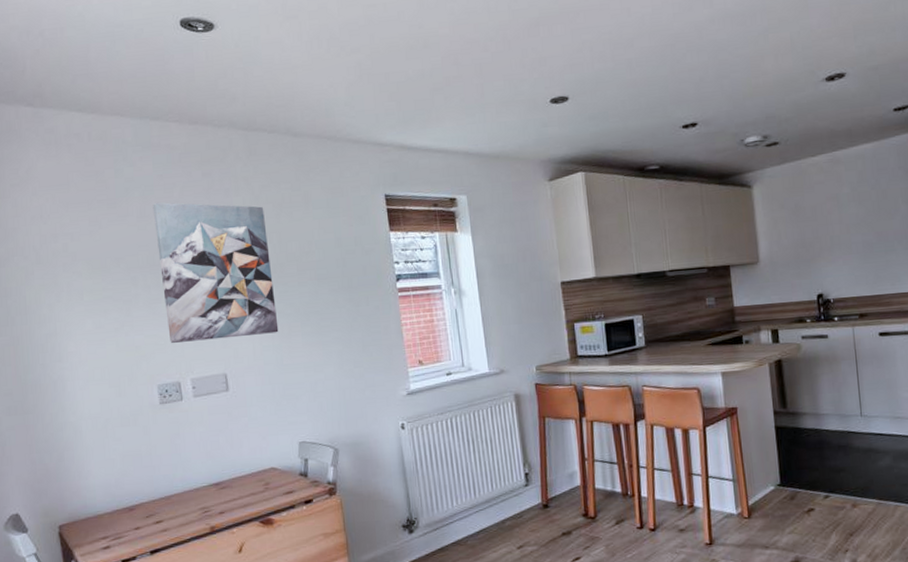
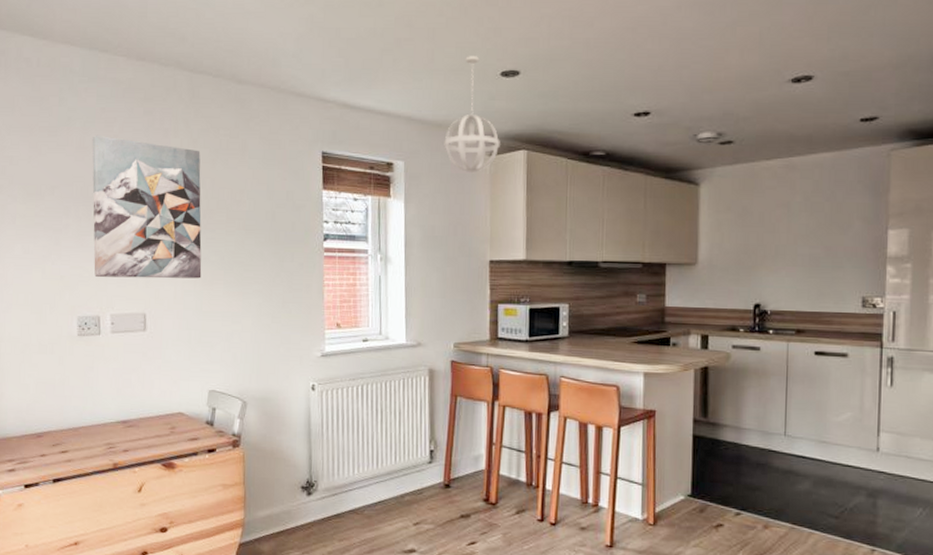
pendant light: none [503,86,558,199] -> present [444,56,500,172]

